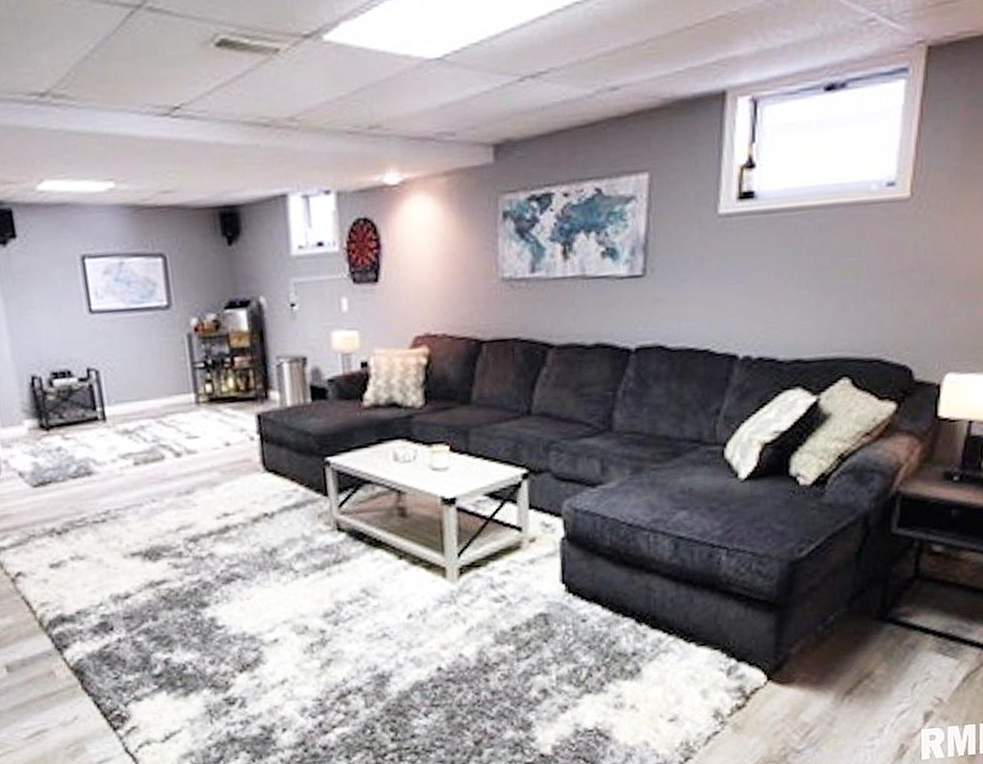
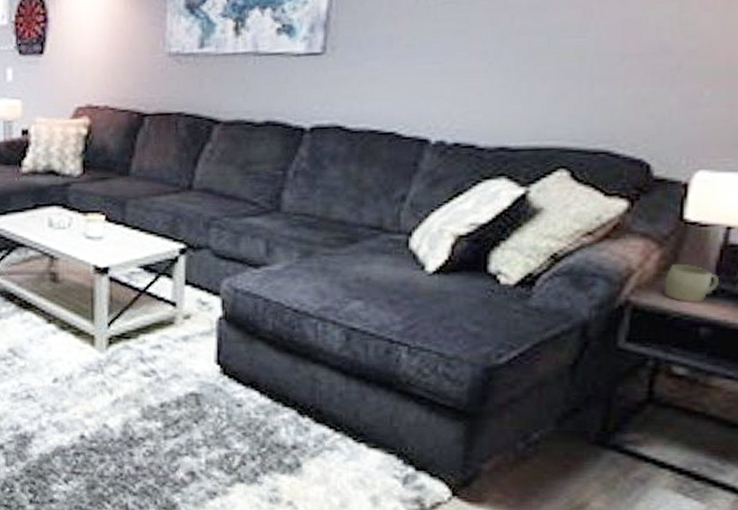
mug: none [924,456,964,489] -> present [663,265,718,302]

